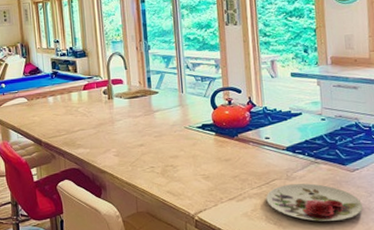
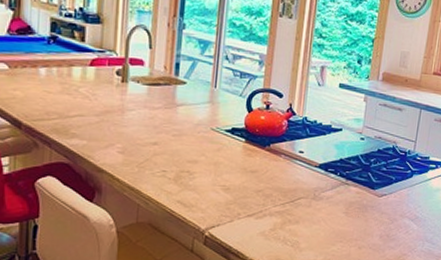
plate: present [266,183,362,221] -> none [287,204,383,246]

